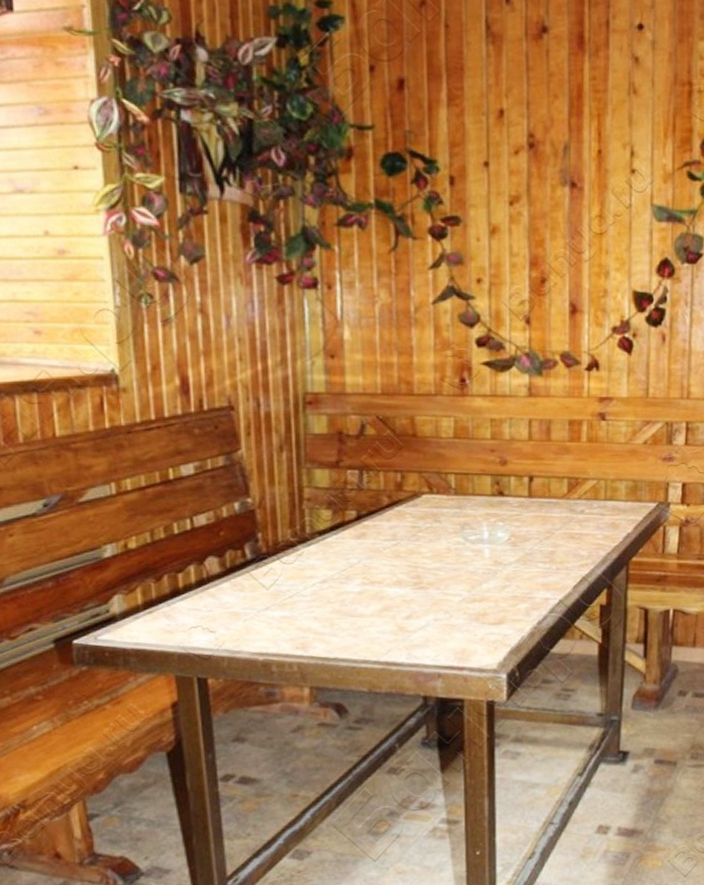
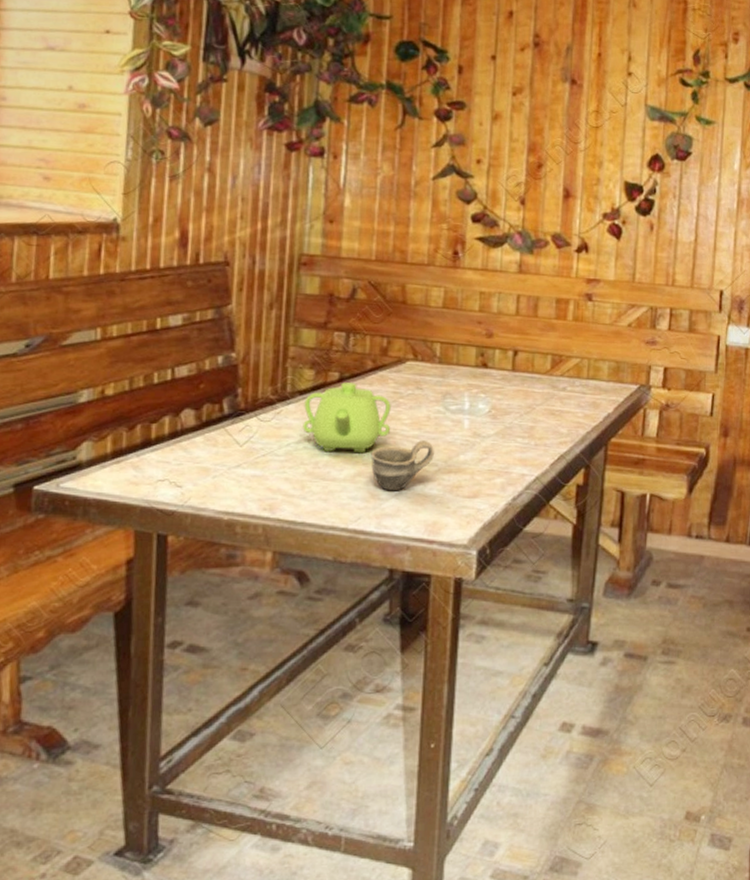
teapot: none [325,520,413,589] -> present [303,382,391,454]
cup: none [395,572,457,623] -> present [371,440,434,491]

